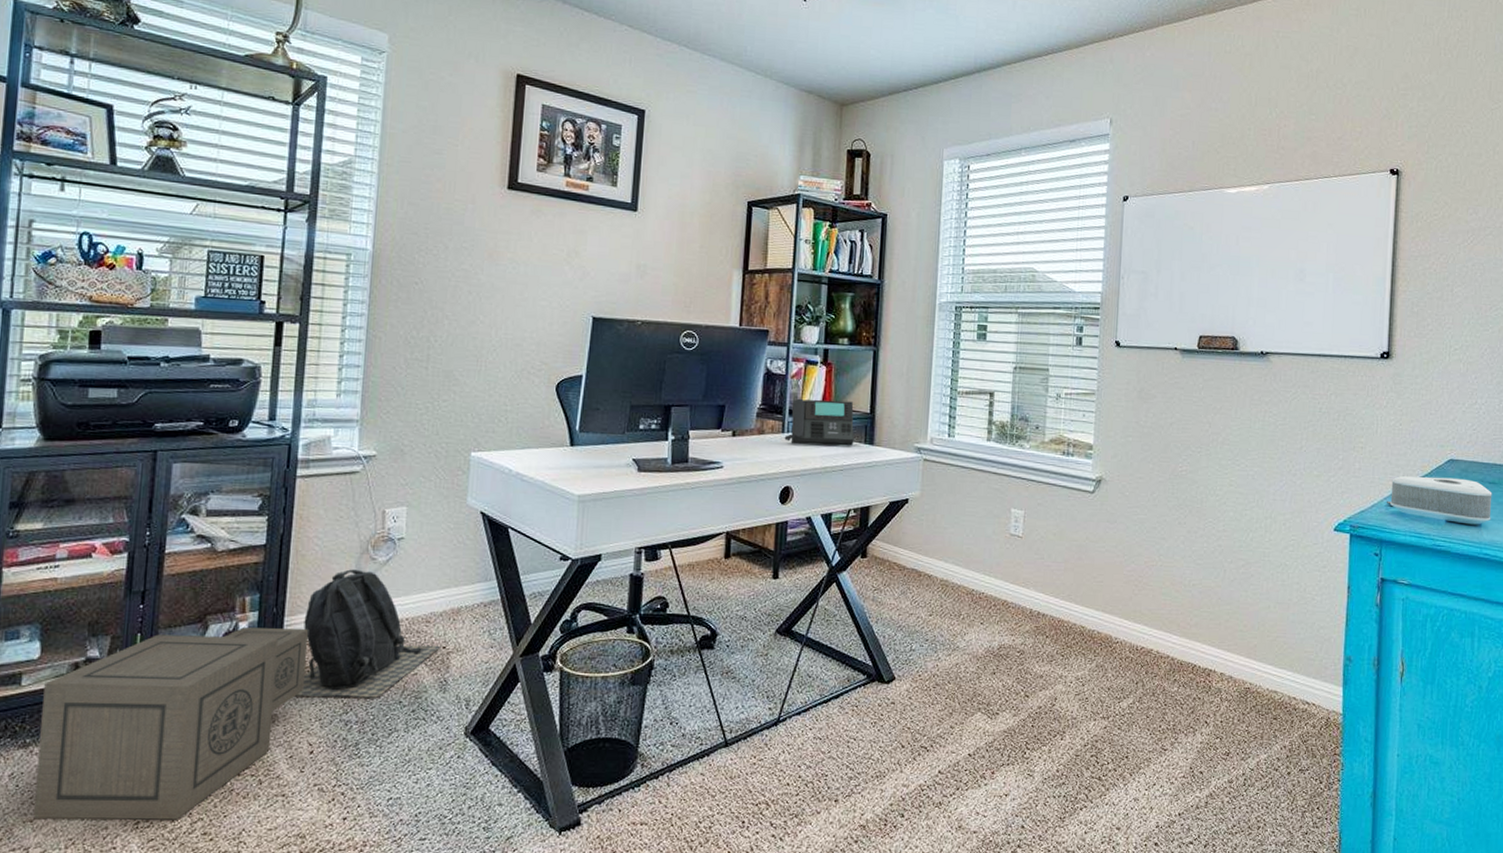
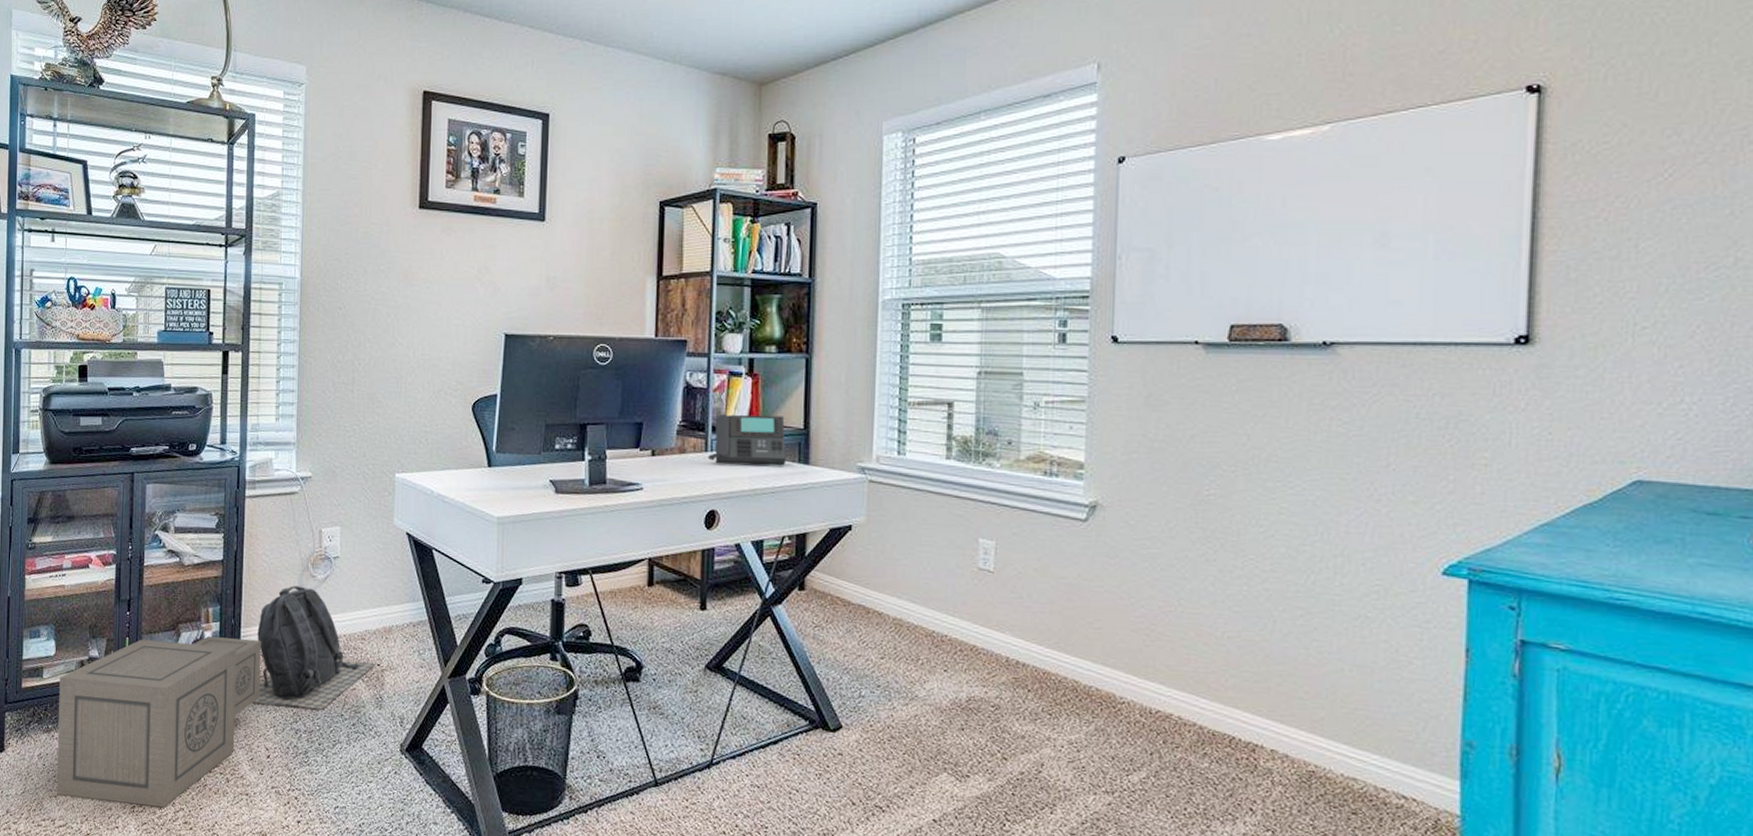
speaker: present [1386,476,1492,525] -> none [1527,503,1713,573]

